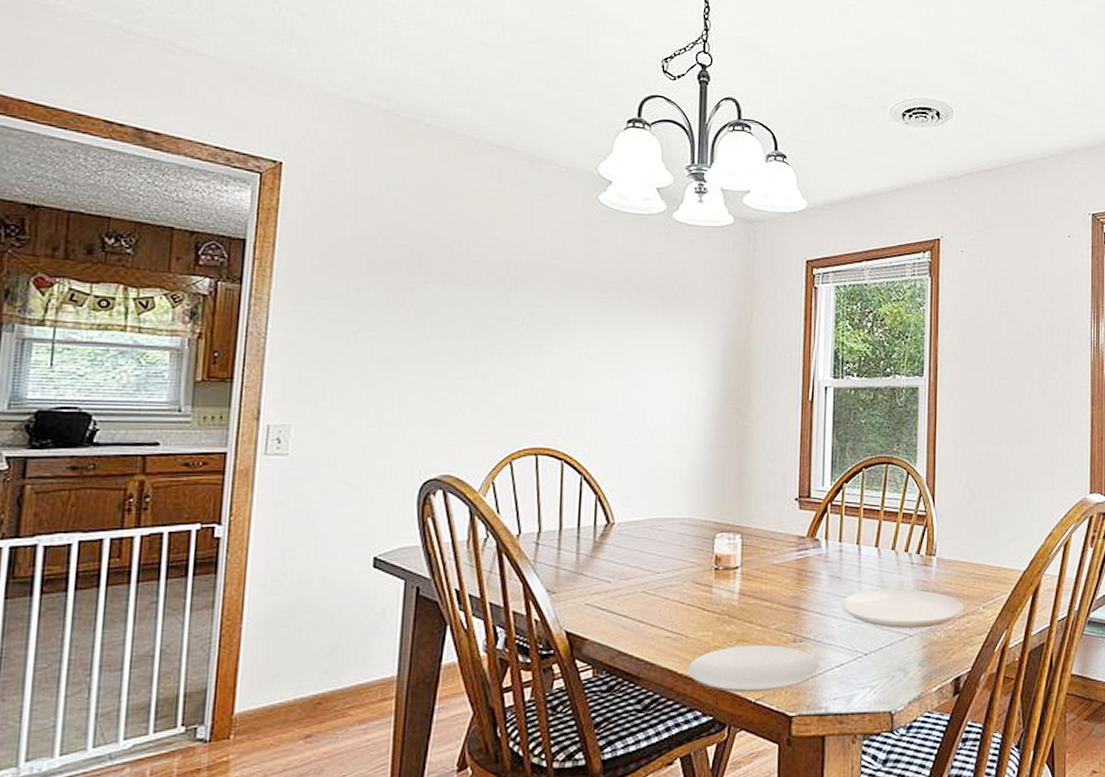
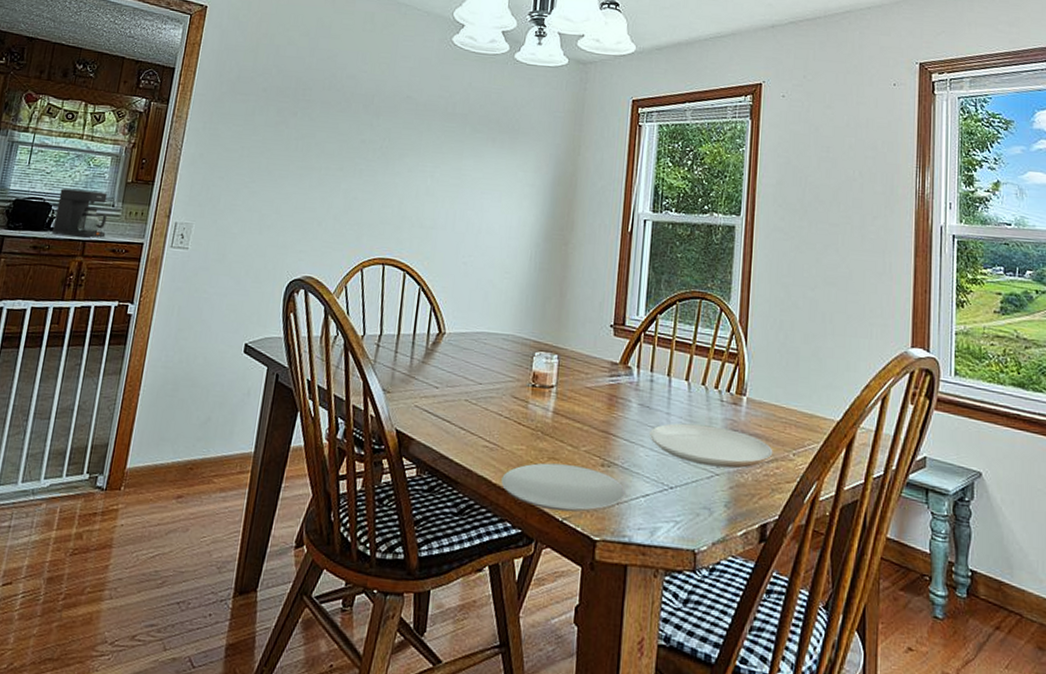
coffee maker: none [95,394,173,451] -> present [51,189,108,238]

